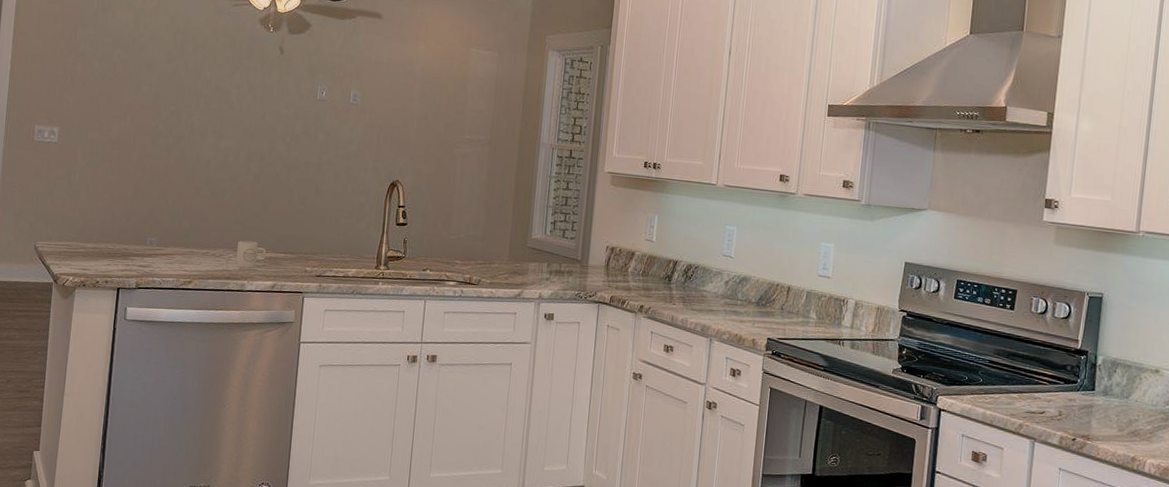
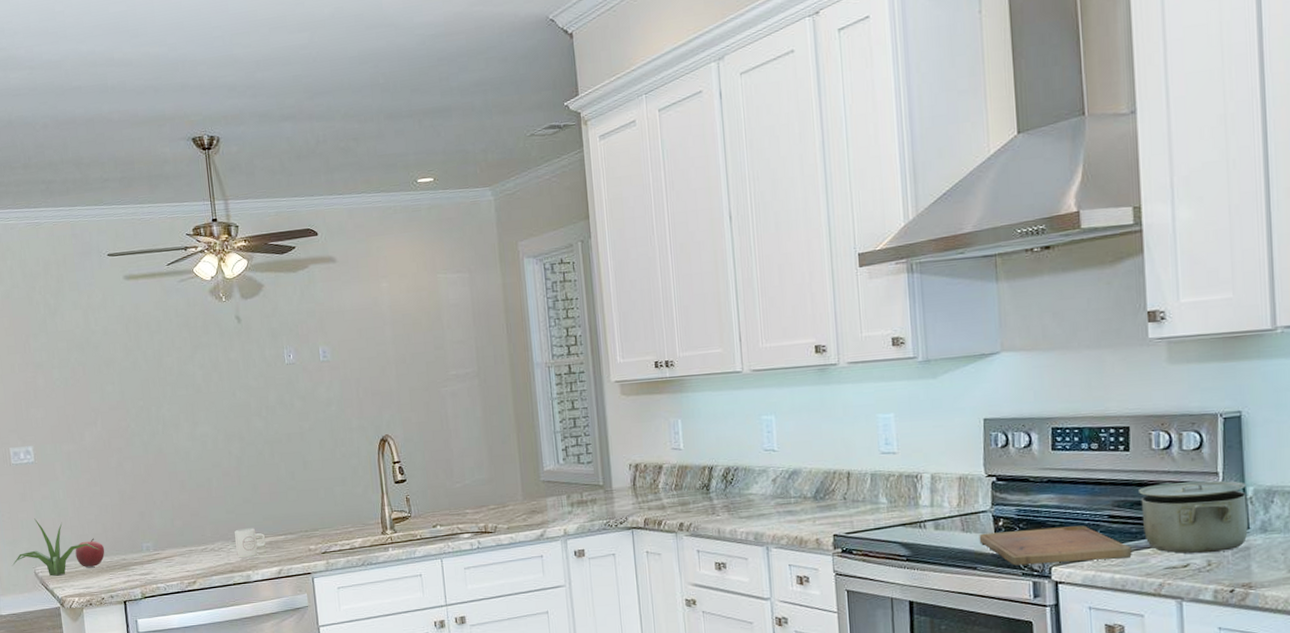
plant: none [13,195,104,254] -> present [12,518,100,576]
fruit: none [79,224,109,252] -> present [75,538,105,568]
cutting board: none [885,358,1003,398] -> present [979,525,1132,566]
saucepan: none [1014,341,1098,406] -> present [1139,480,1248,554]

